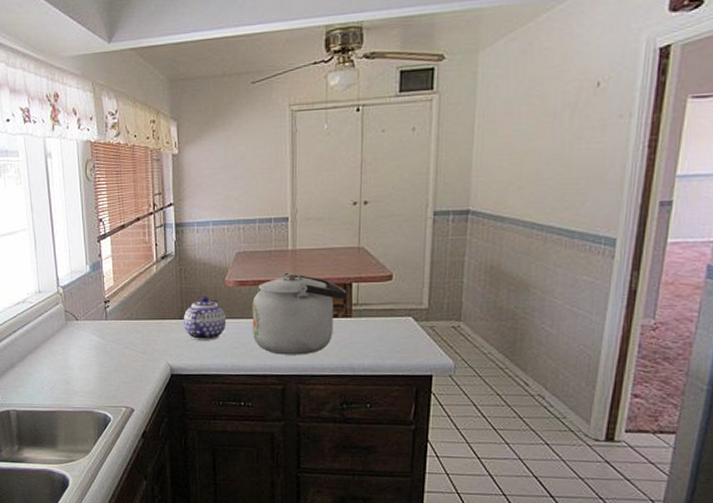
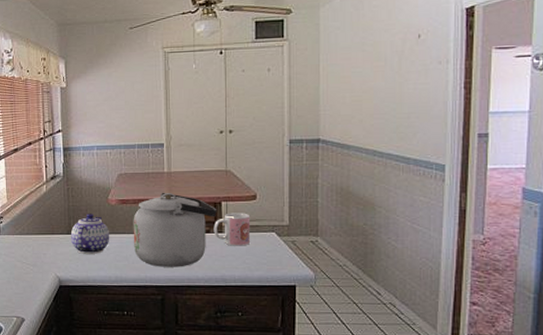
mug: none [342,295,385,332] -> present [213,213,251,246]

